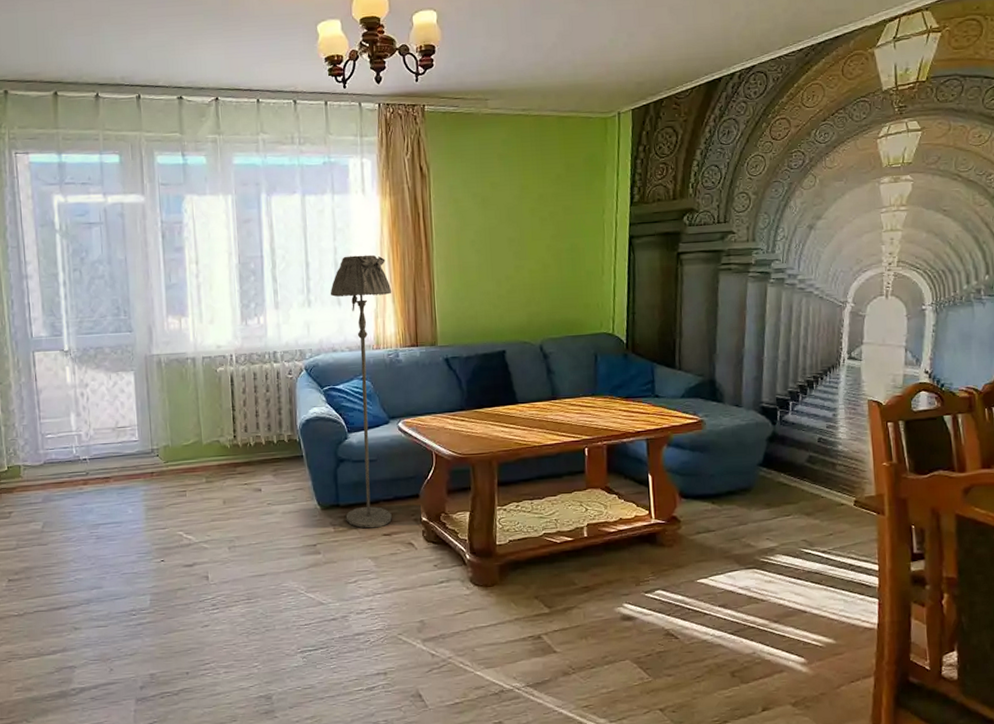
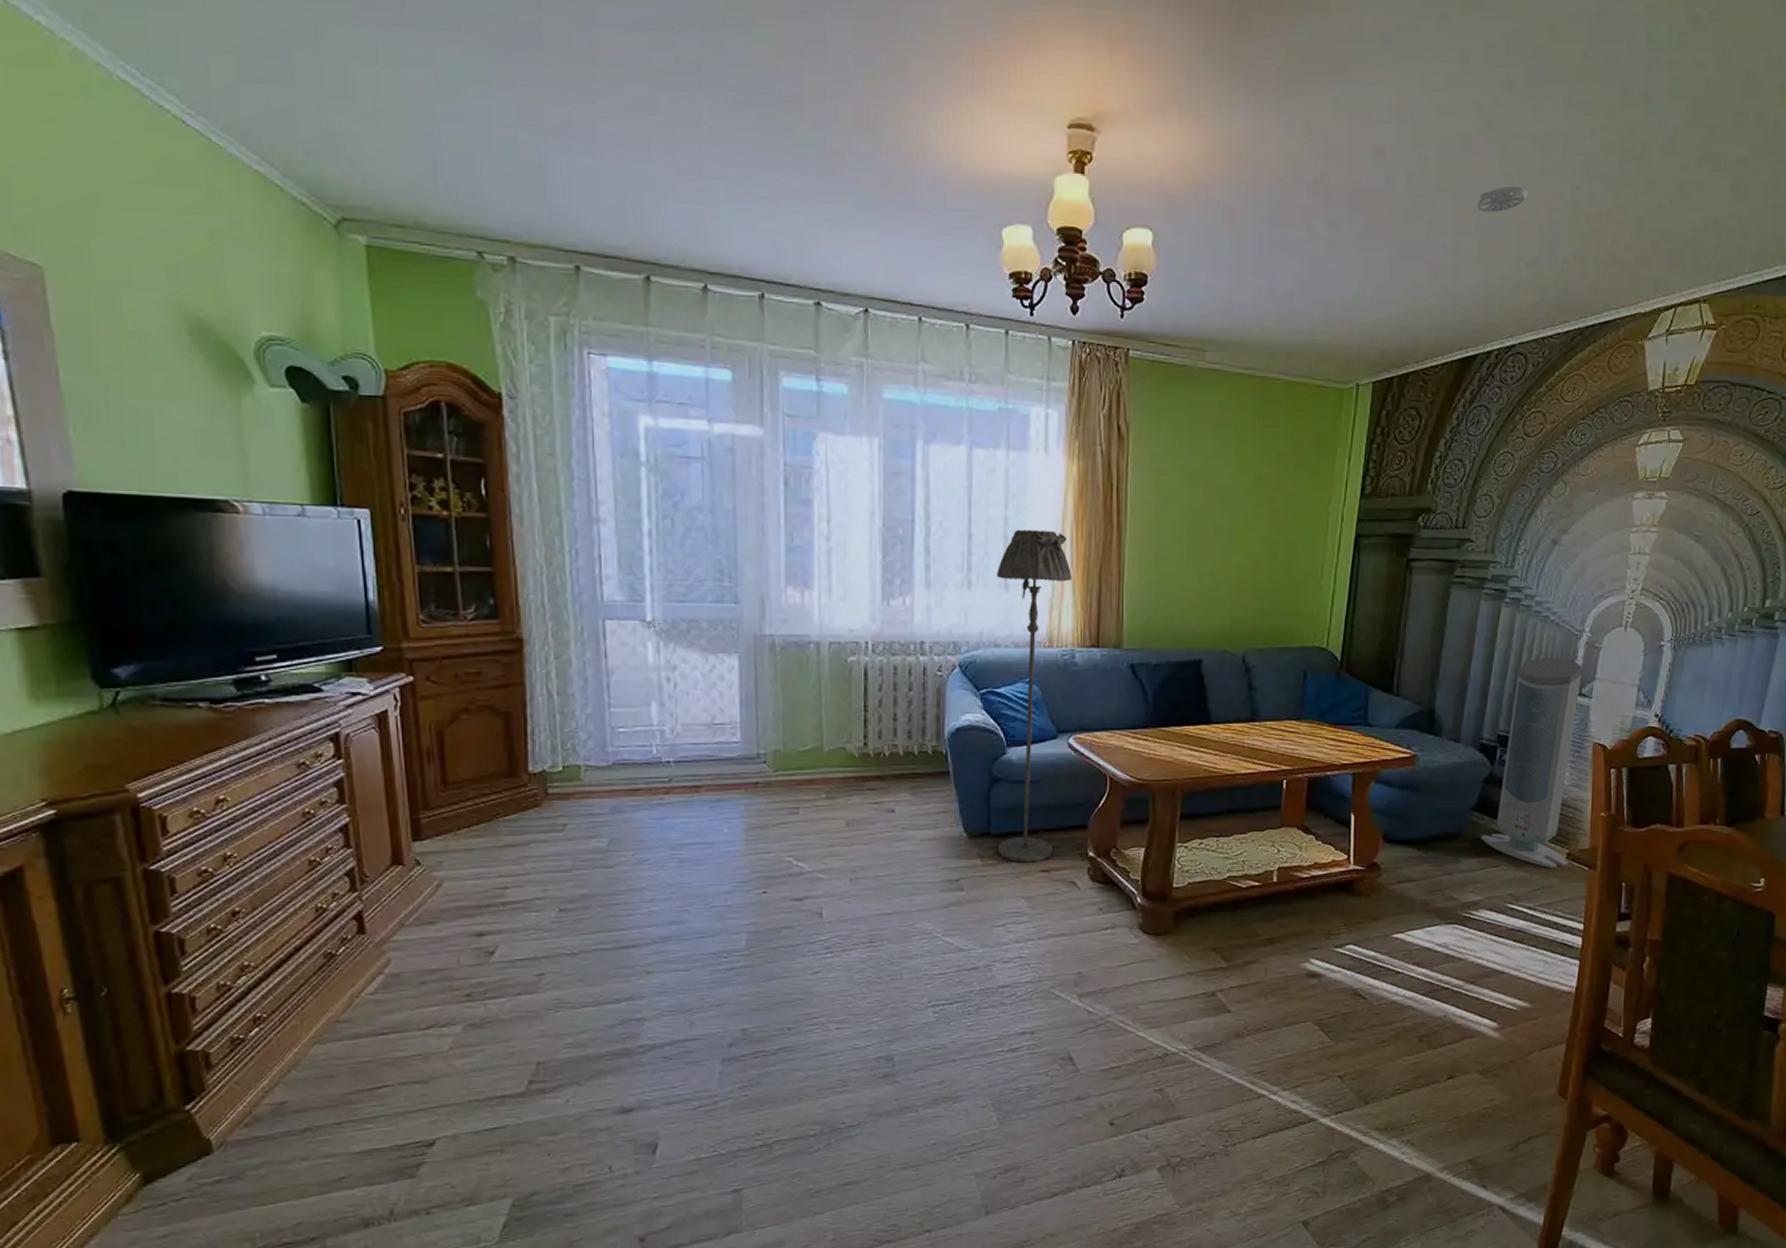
air purifier: none [770,327,858,515] -> present [1481,658,1583,868]

